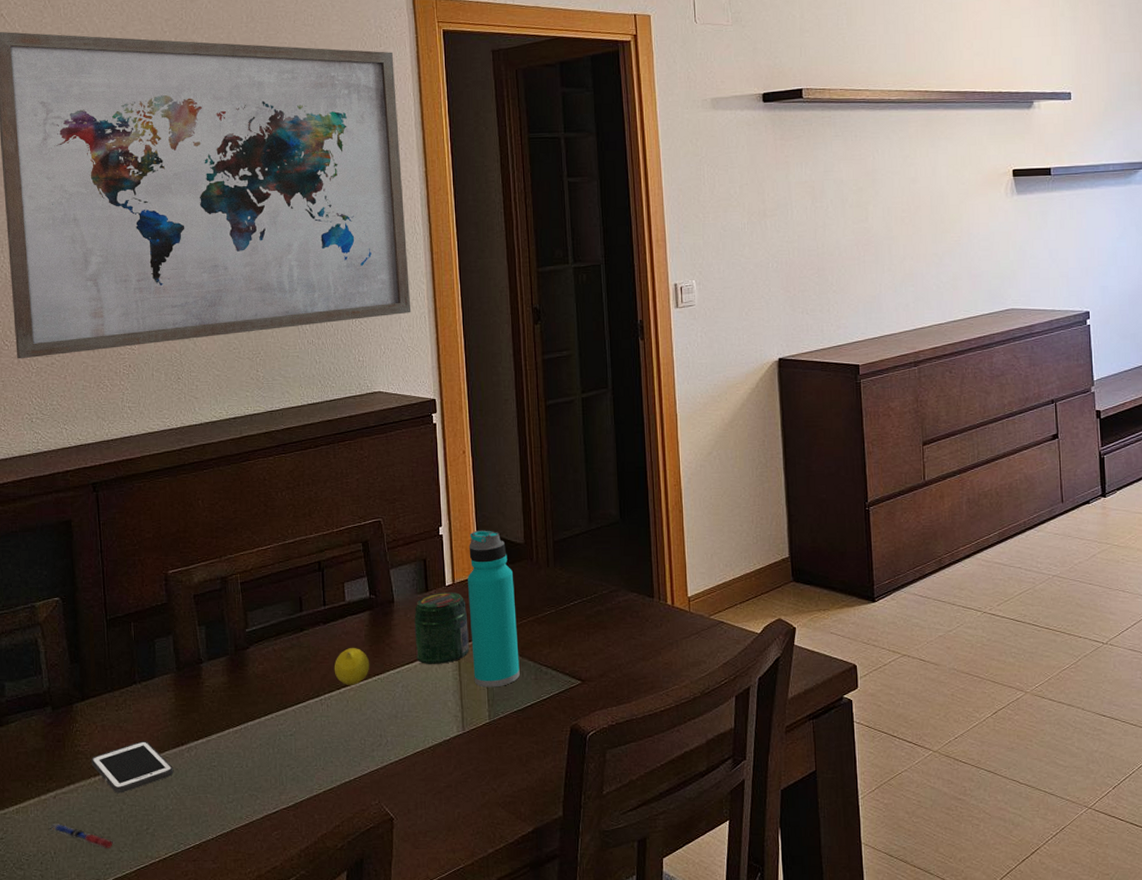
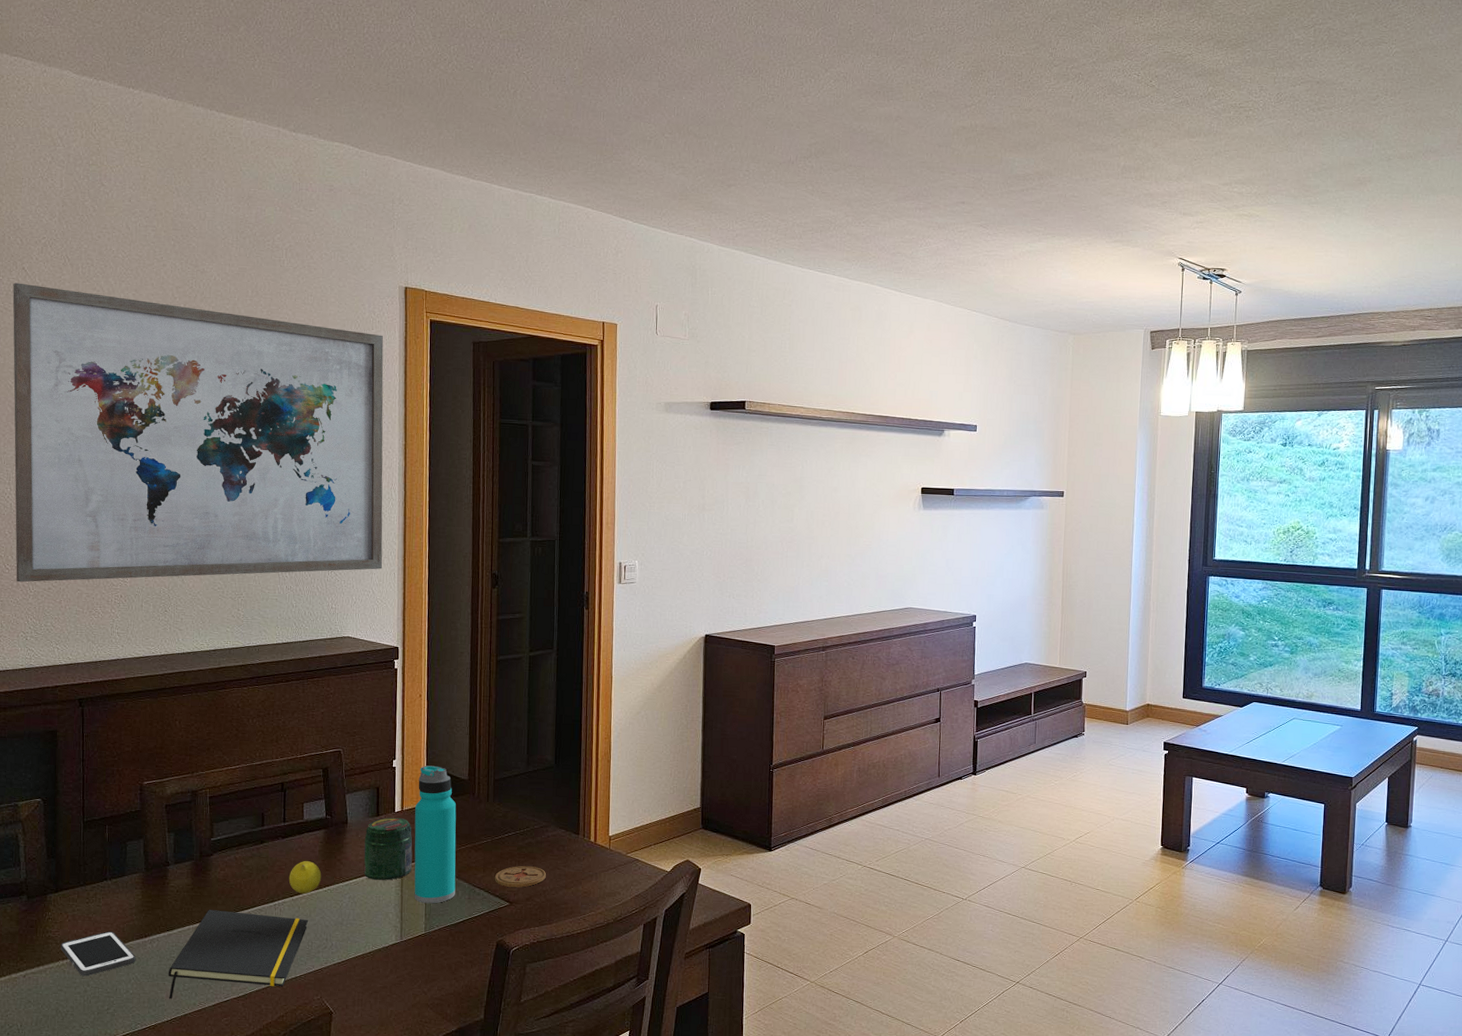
pen: present [49,824,114,848] -> none [17,1000,77,1024]
notepad: none [209,710,359,814] -> present [168,910,309,1000]
coaster: none [562,638,620,663] -> present [494,866,546,888]

